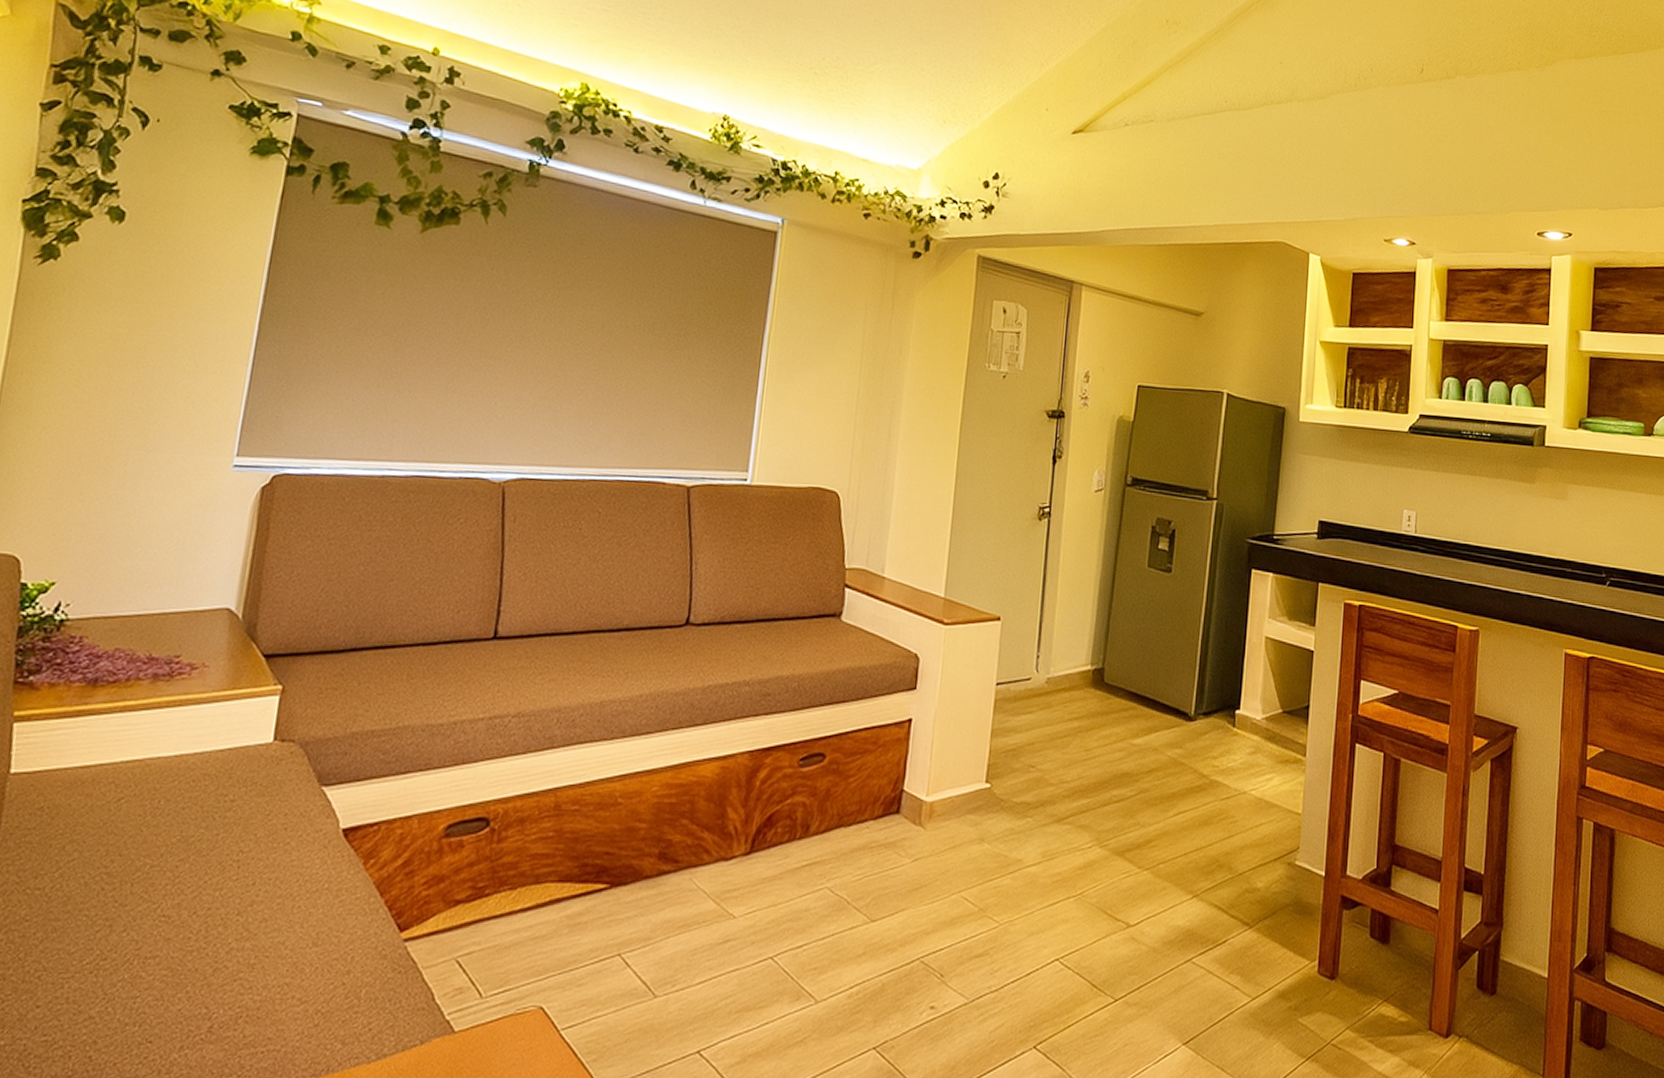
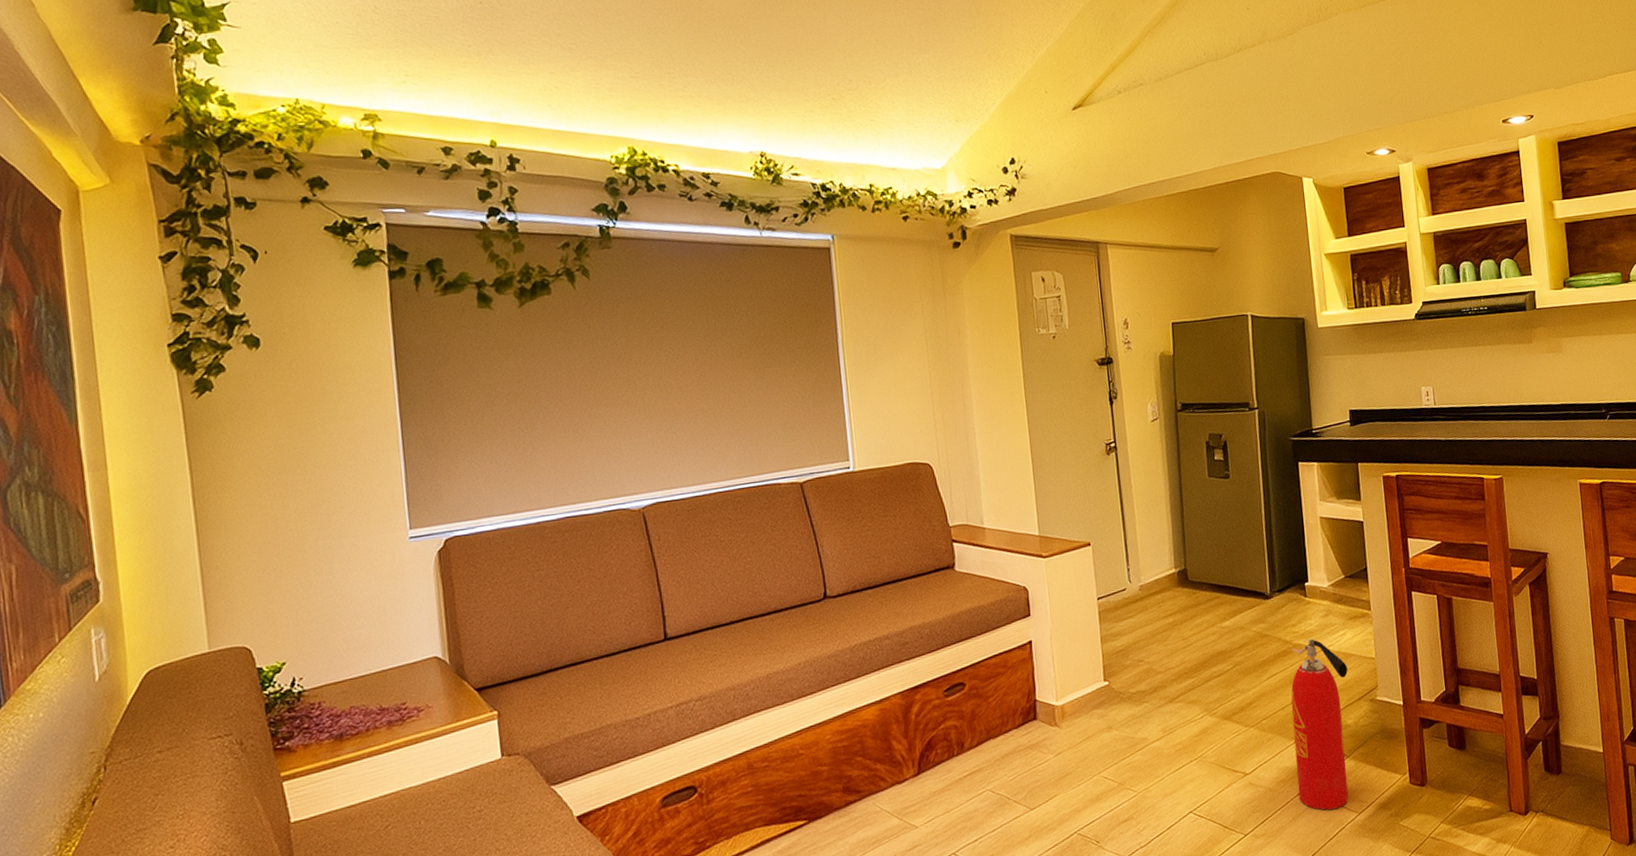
fire extinguisher: none [1186,776,1269,989] -> present [1291,638,1349,811]

